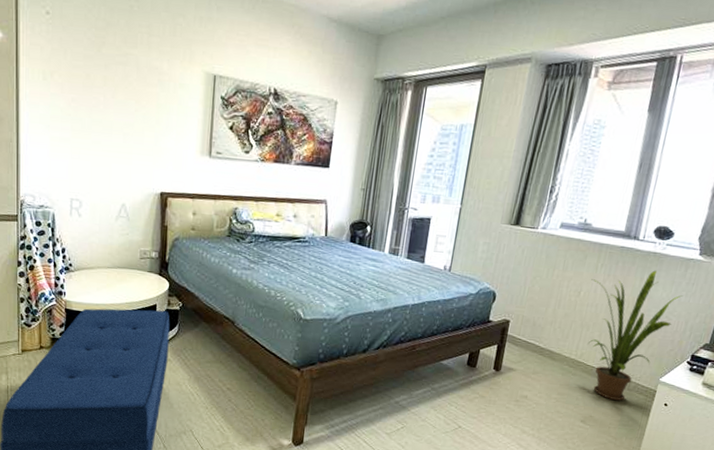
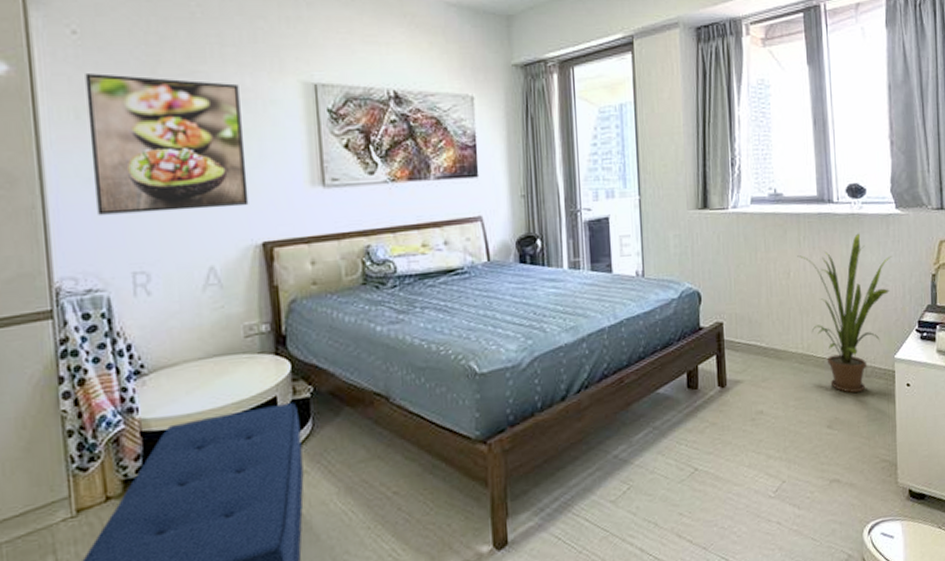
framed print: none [51,46,158,162] -> present [85,73,249,215]

